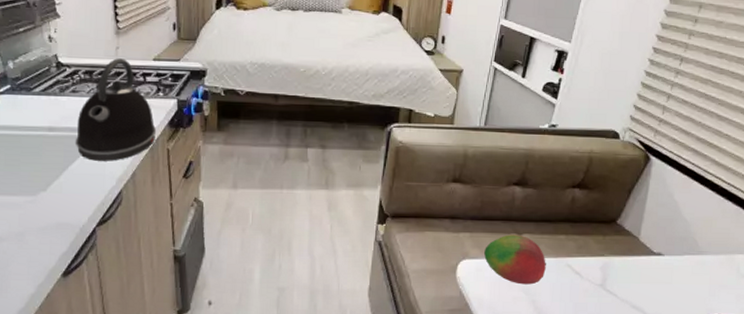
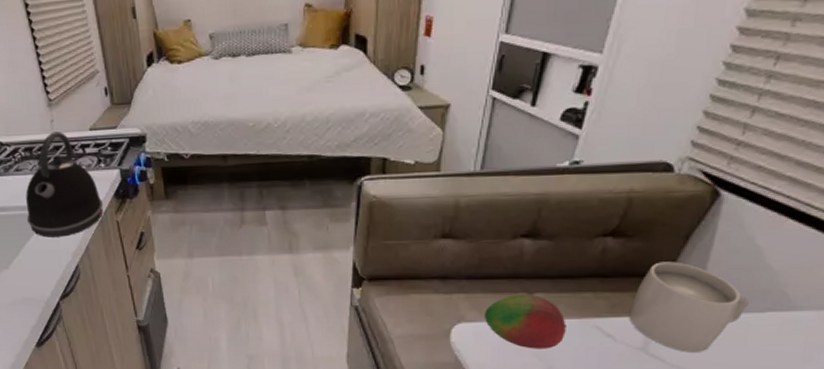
mug: none [591,211,672,289] -> present [629,261,749,352]

